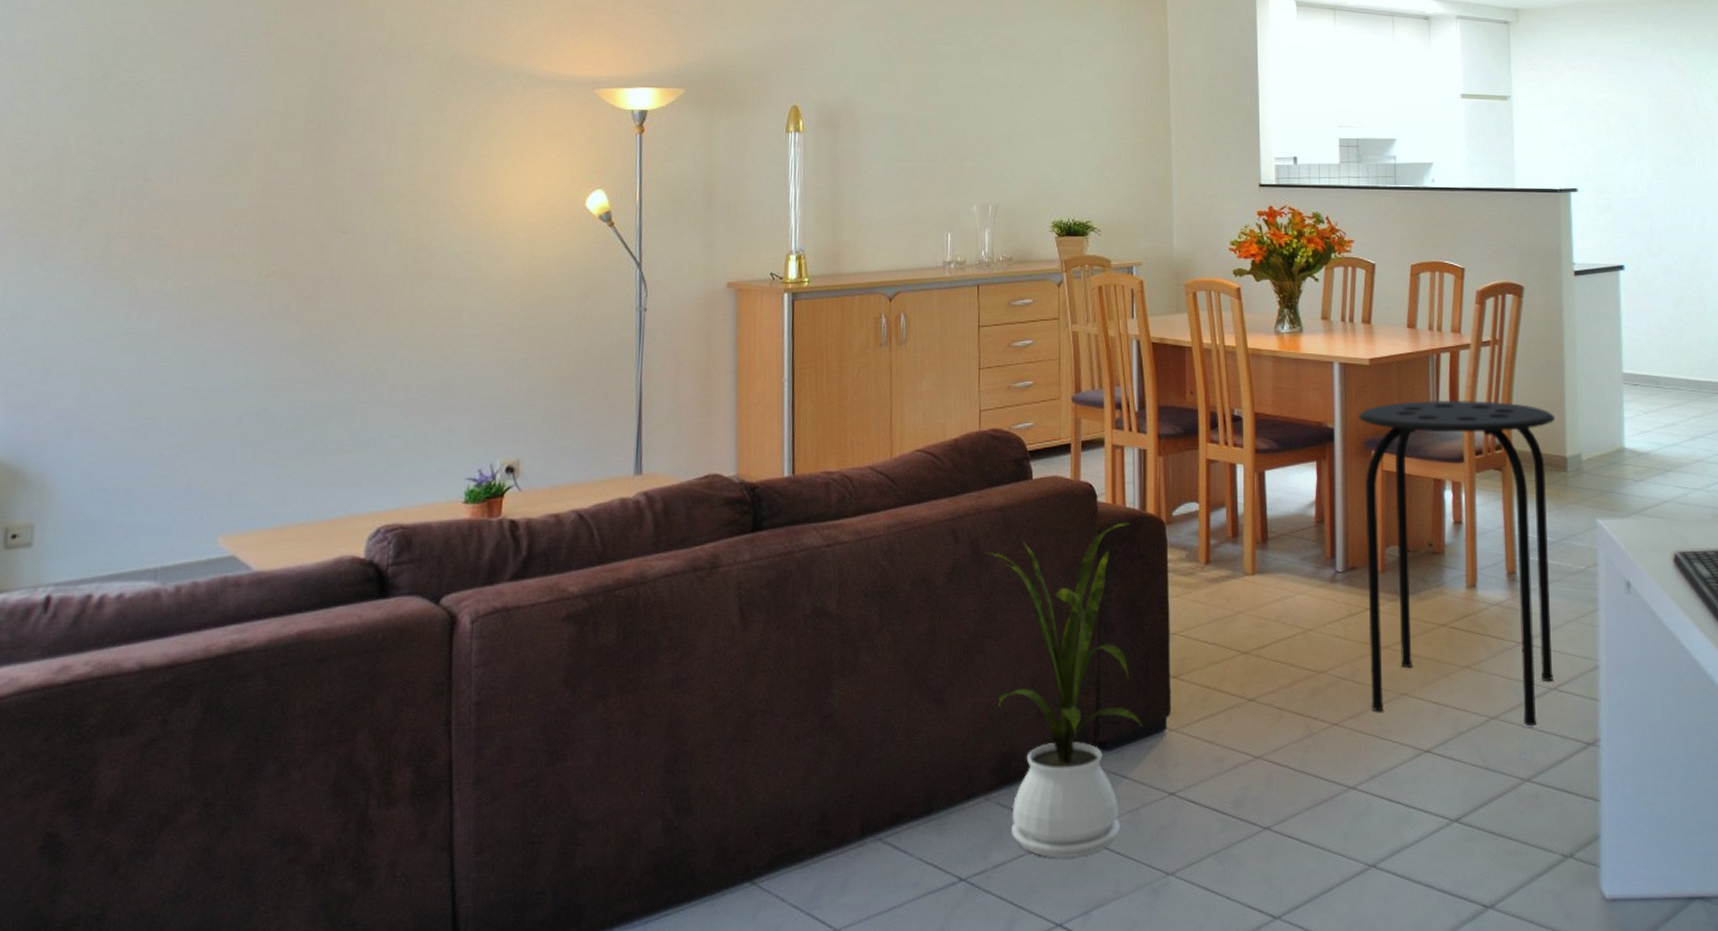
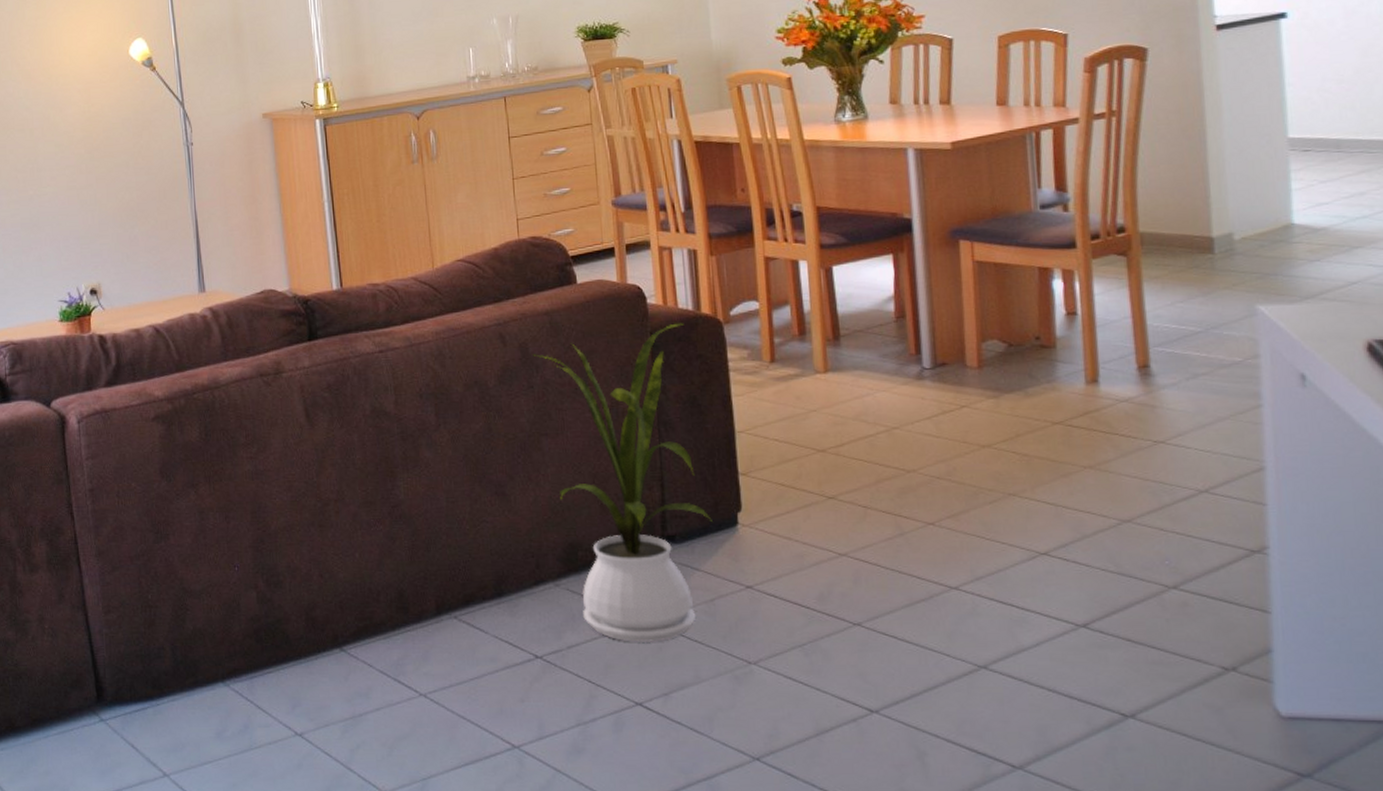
stool: present [1359,399,1555,727] -> none [941,180,1204,532]

